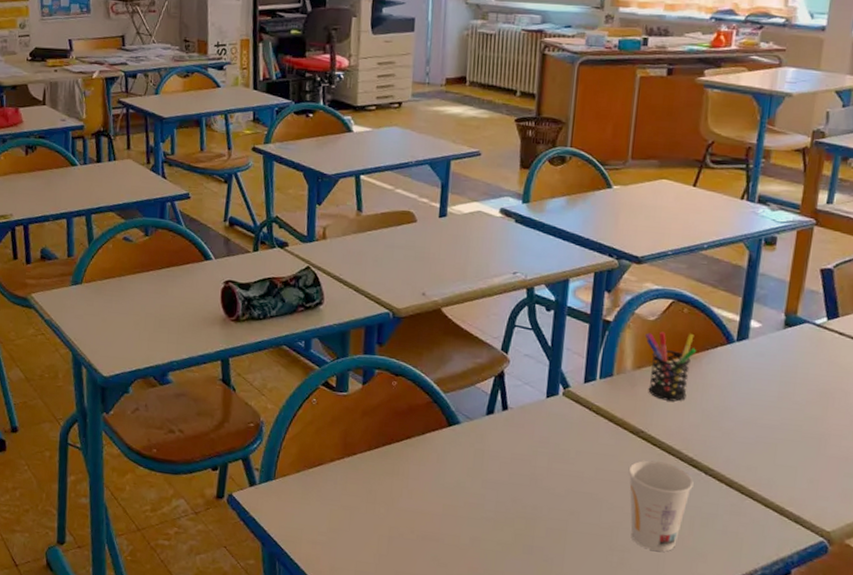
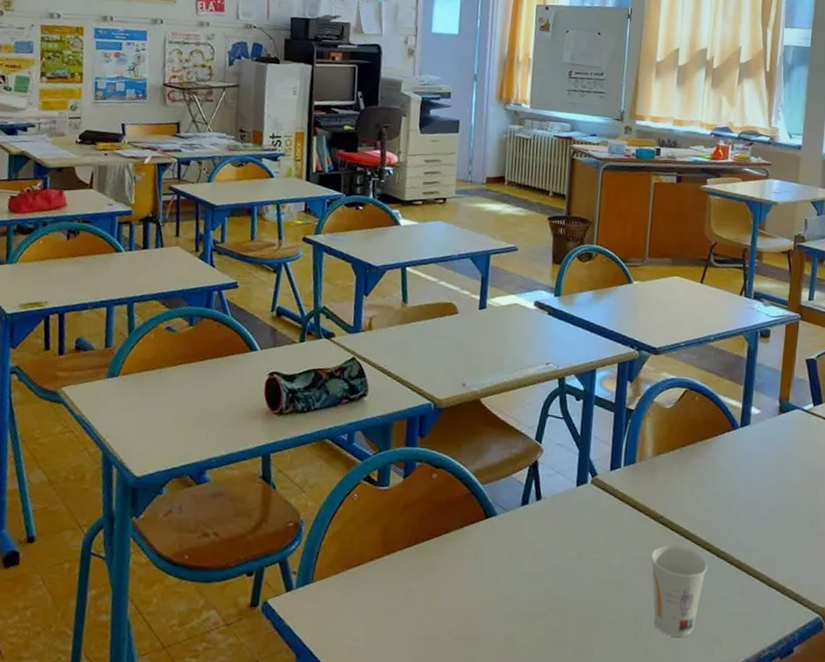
pen holder: present [644,331,697,402] -> none [662,419,708,487]

